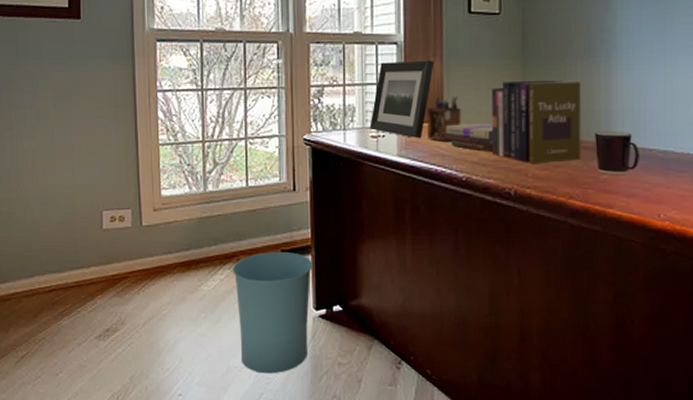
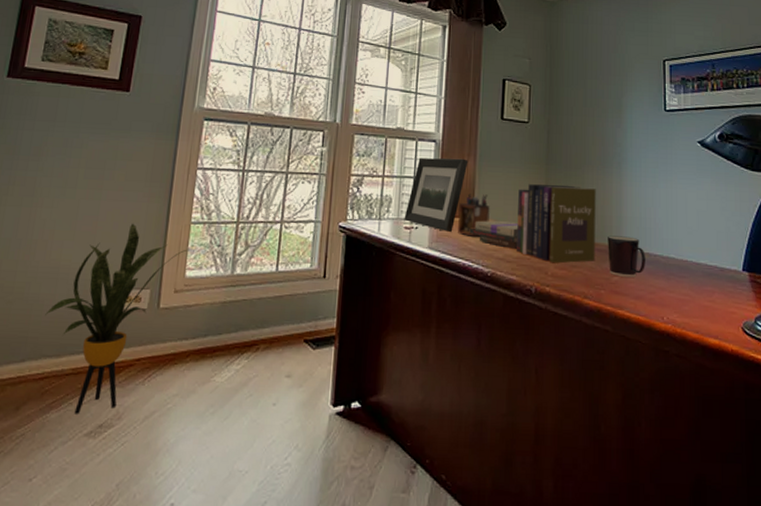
house plant: none [43,148,162,321] -> present [45,223,191,414]
waste bin: present [233,252,313,374] -> none [246,341,335,479]

